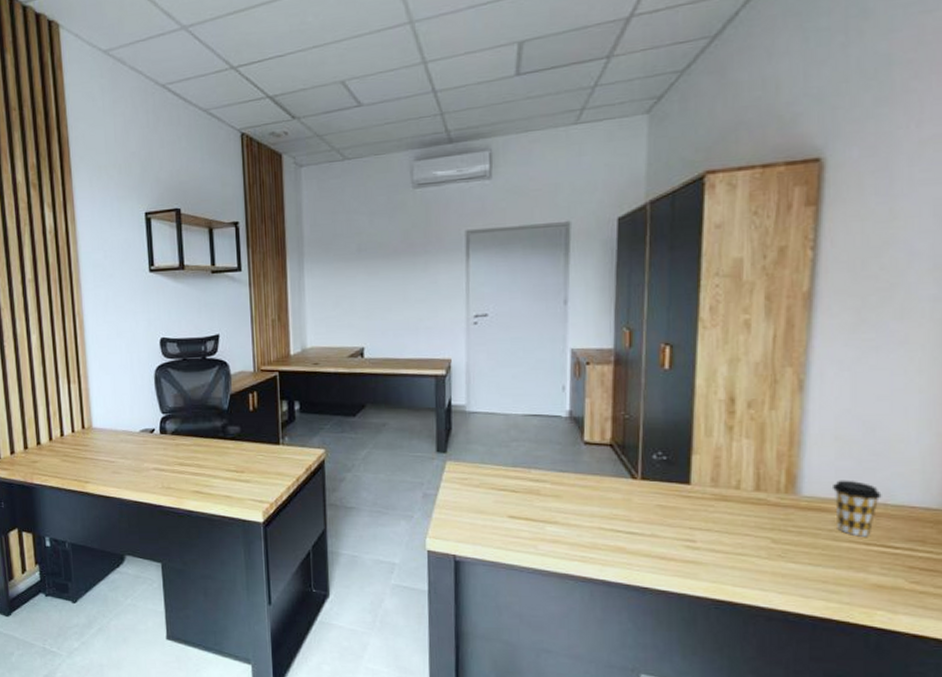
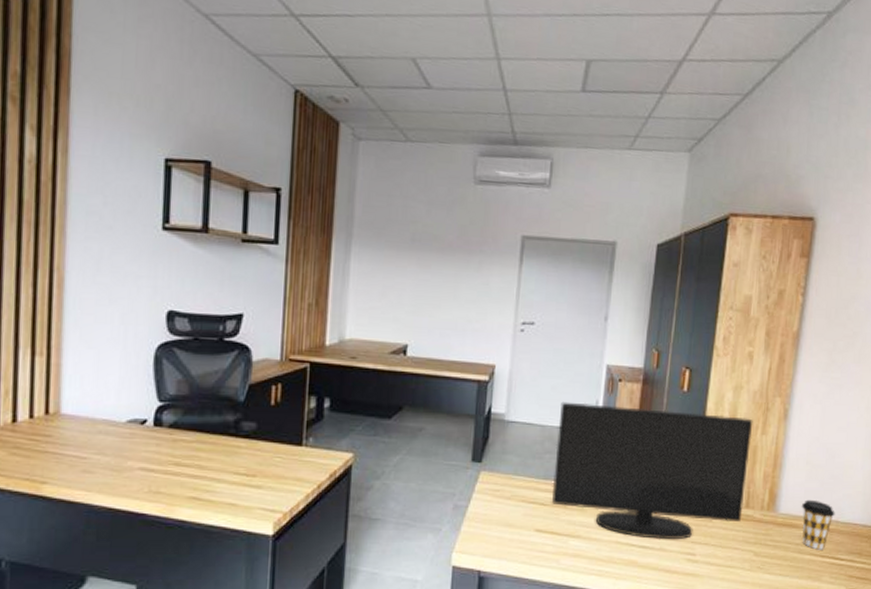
monitor: none [522,388,758,526] -> present [551,401,753,540]

